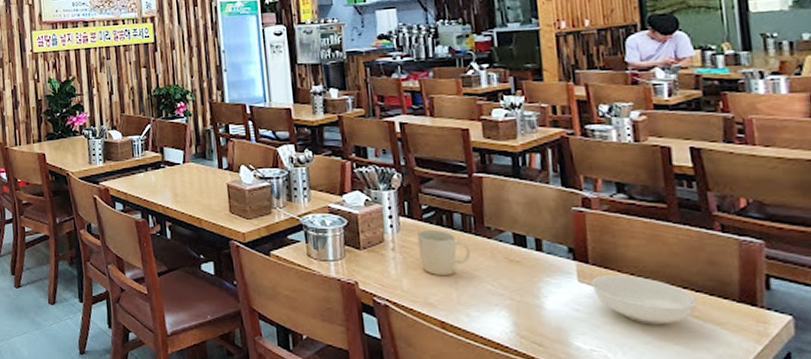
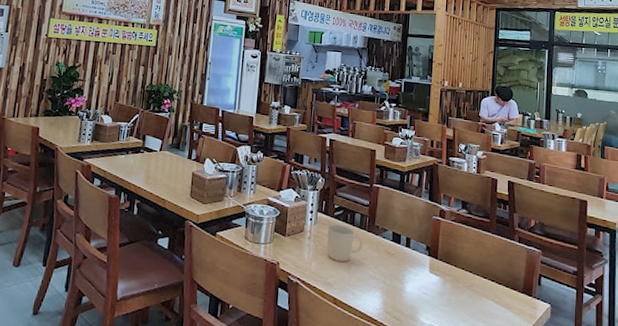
bowl: present [591,274,697,325] -> none [437,268,498,308]

